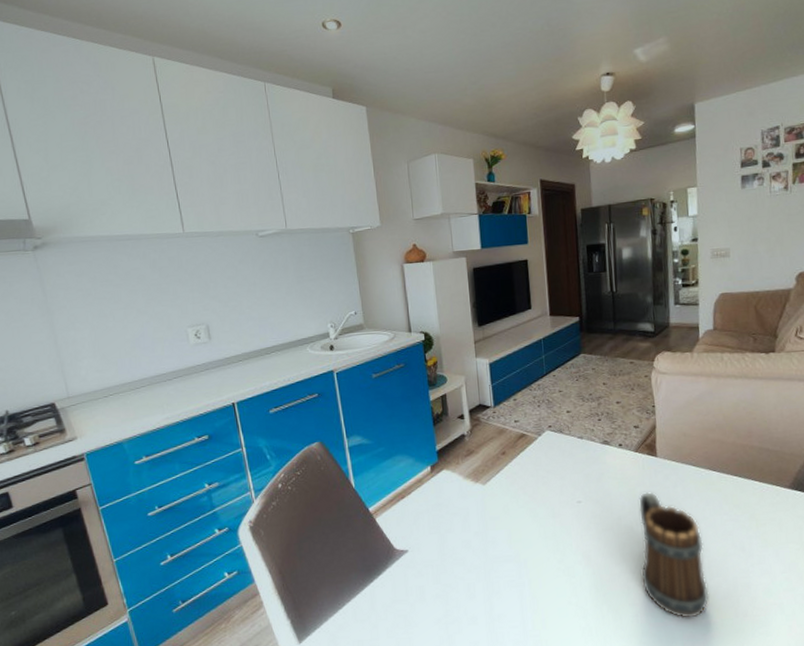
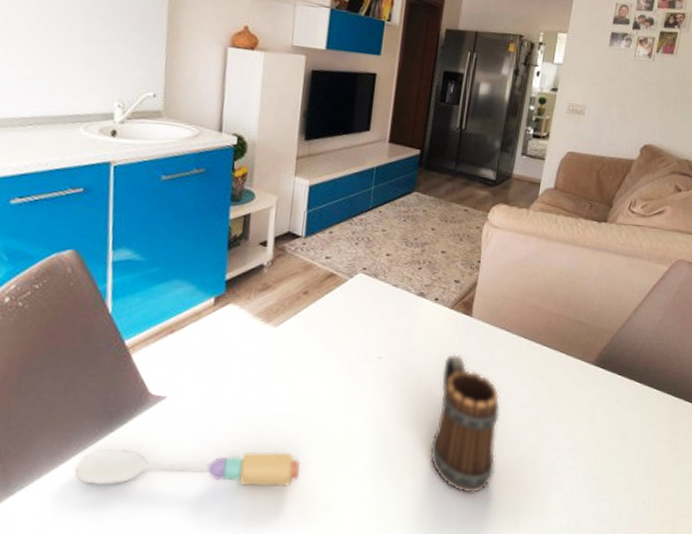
spoon: none [350,590,528,625] -> present [74,450,300,487]

